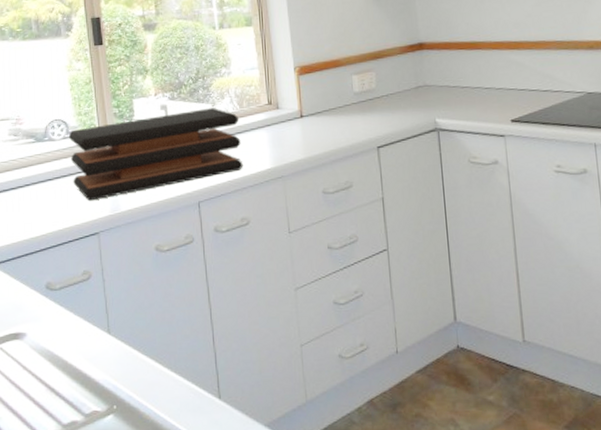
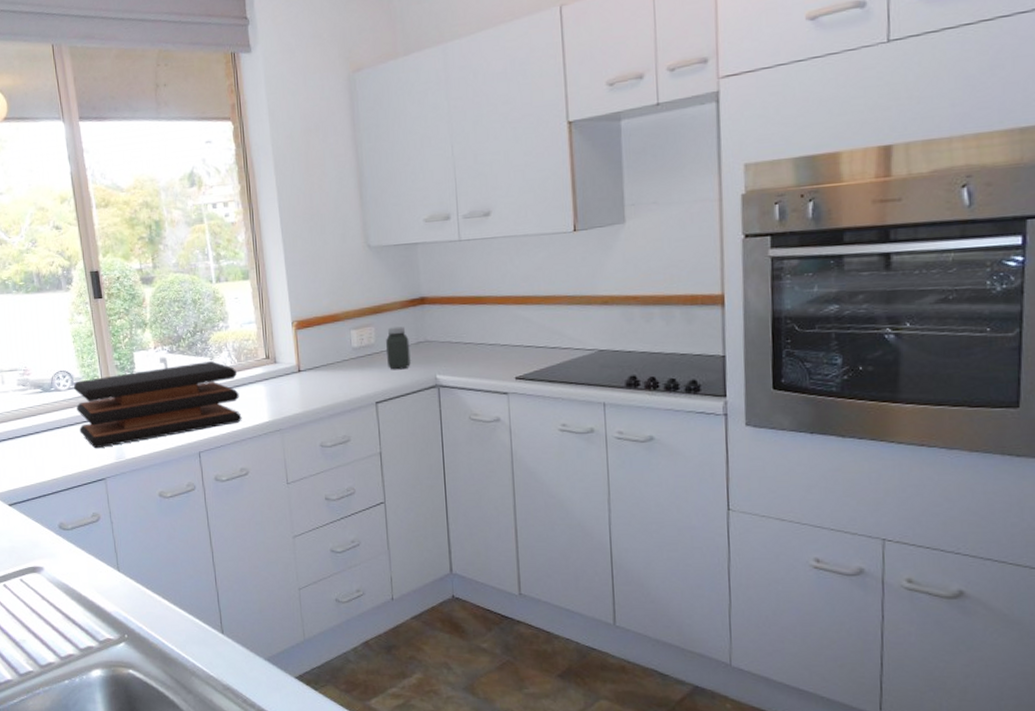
jar: none [387,71,411,114] -> present [386,326,411,370]

